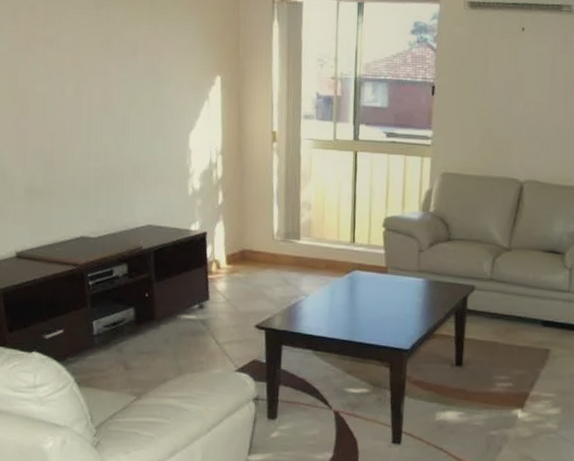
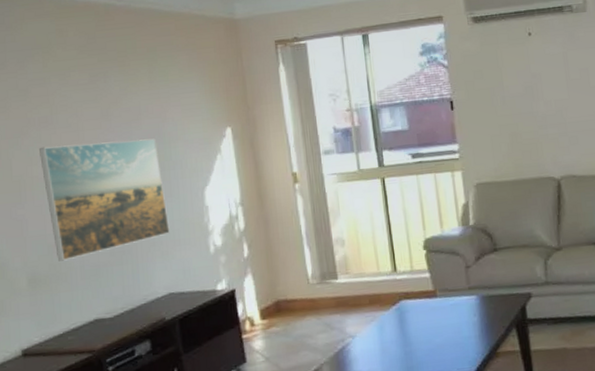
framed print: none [43,65,154,178] -> present [39,138,170,262]

